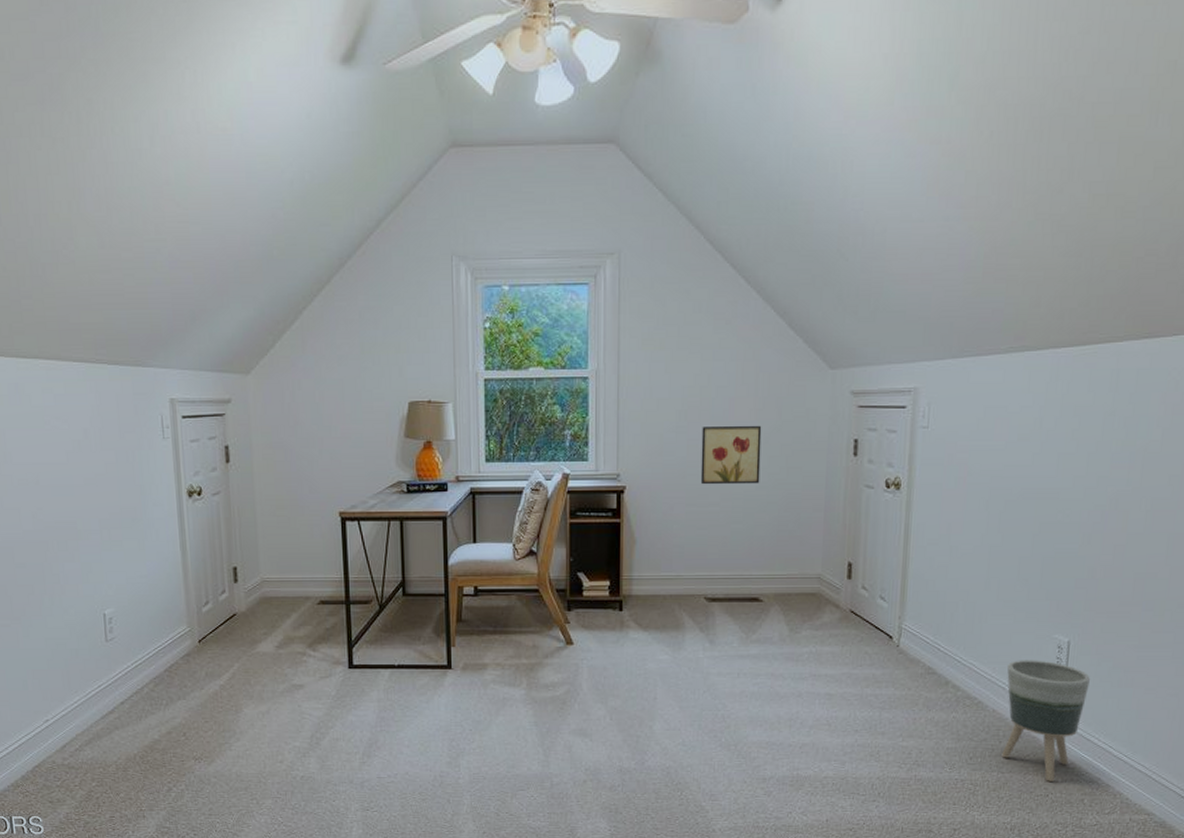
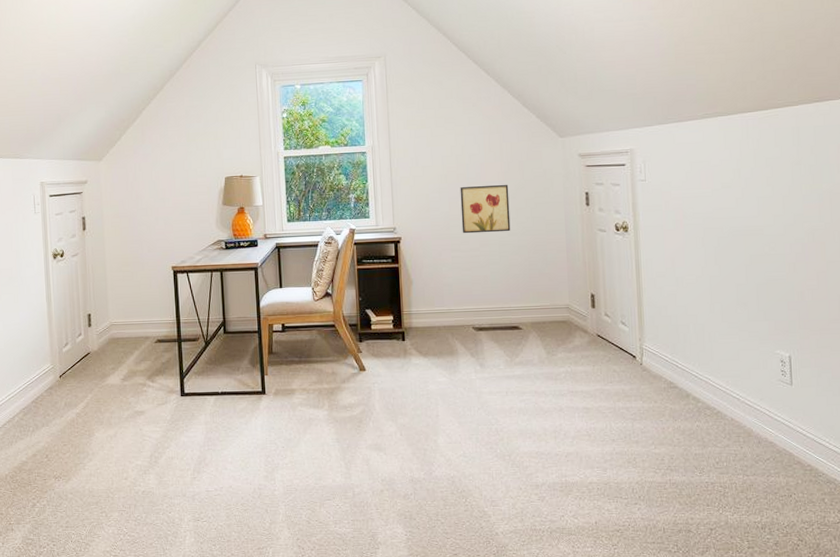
planter: present [1001,660,1091,781] -> none [739,373,814,483]

